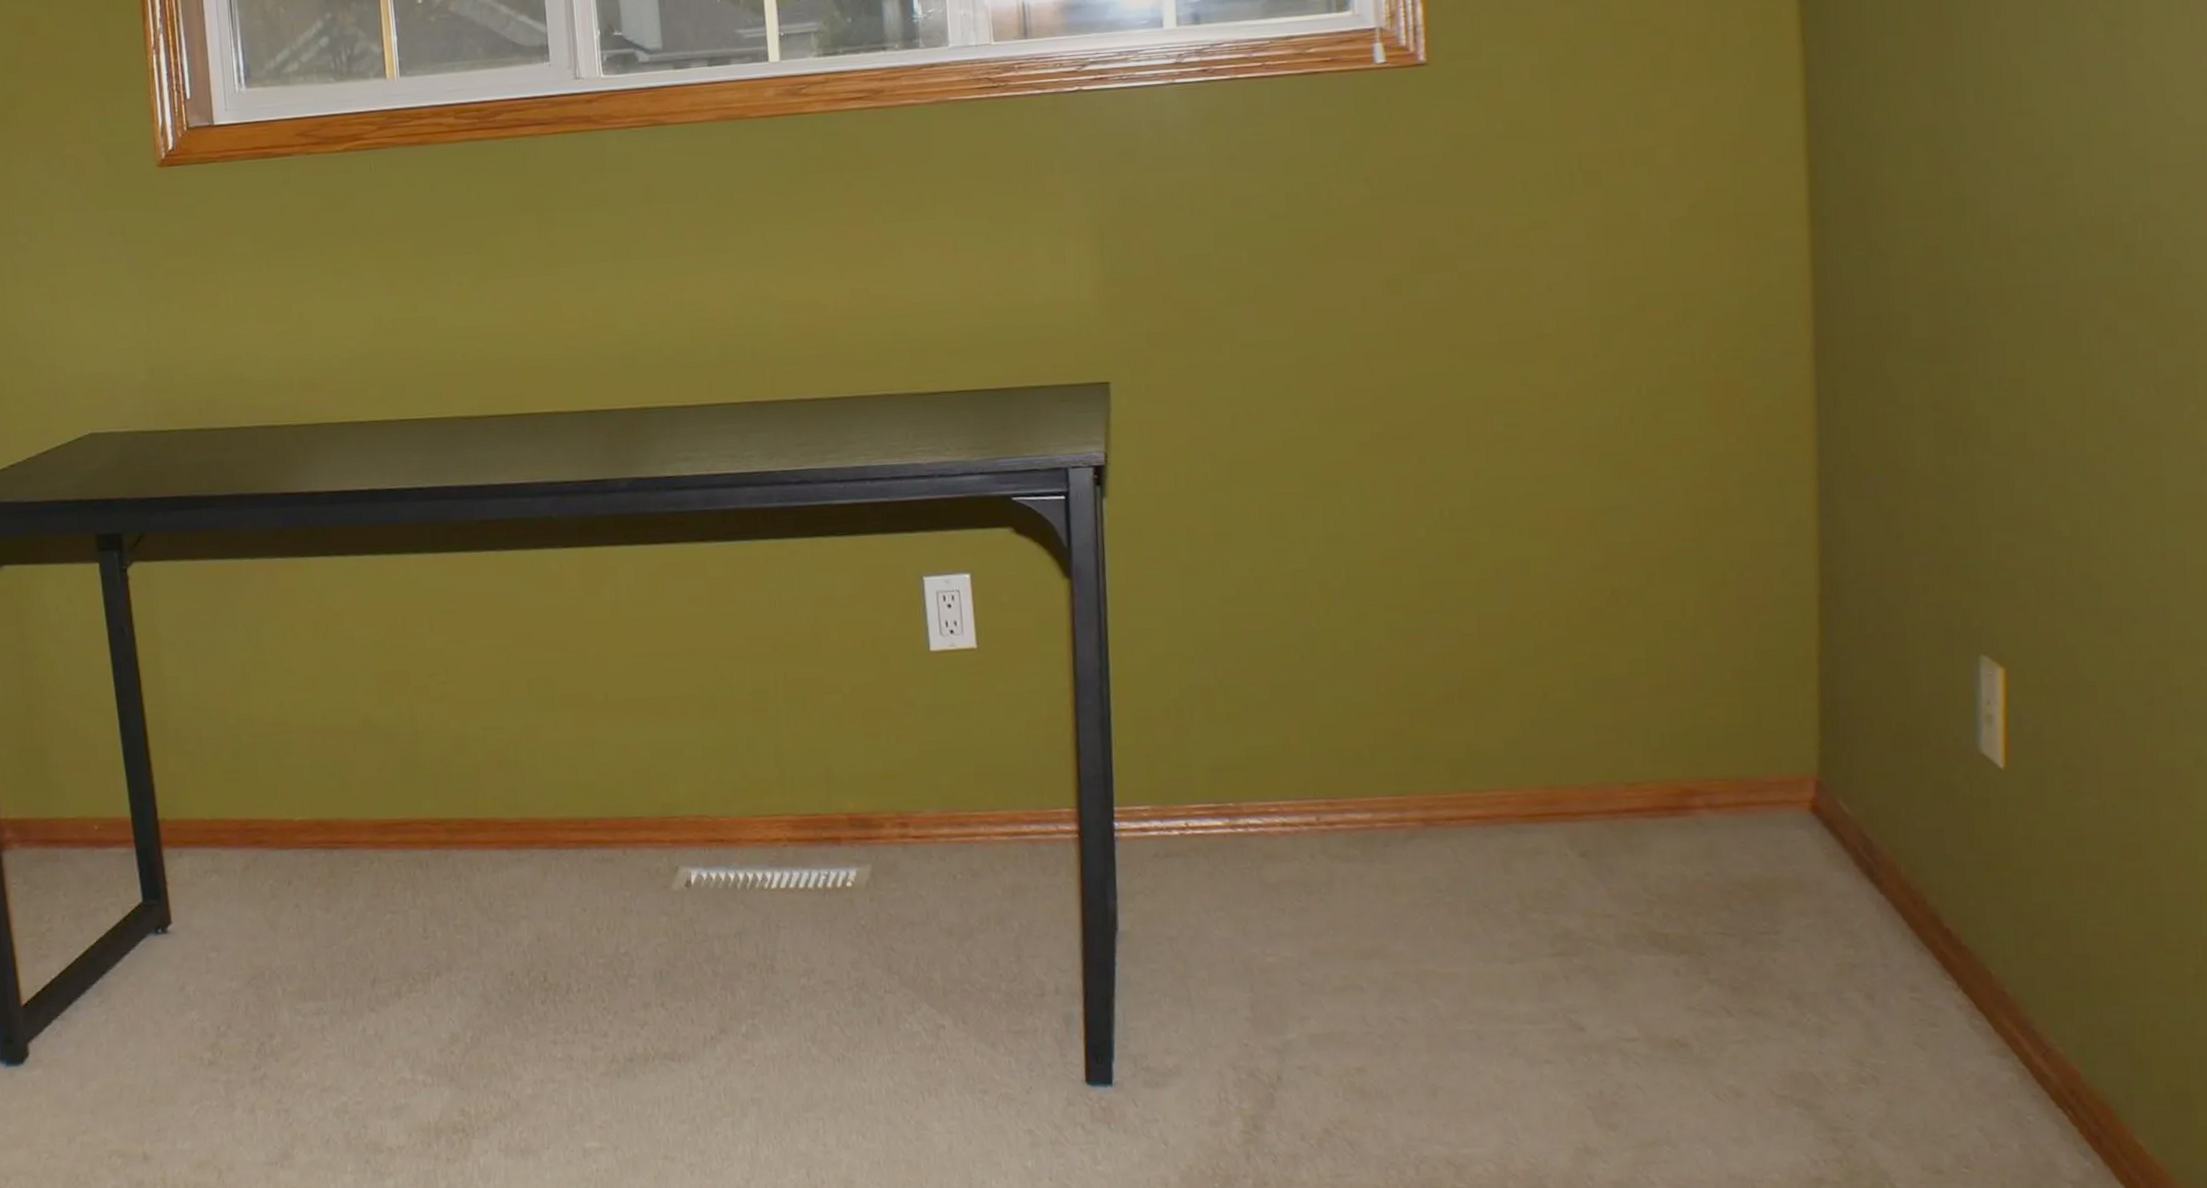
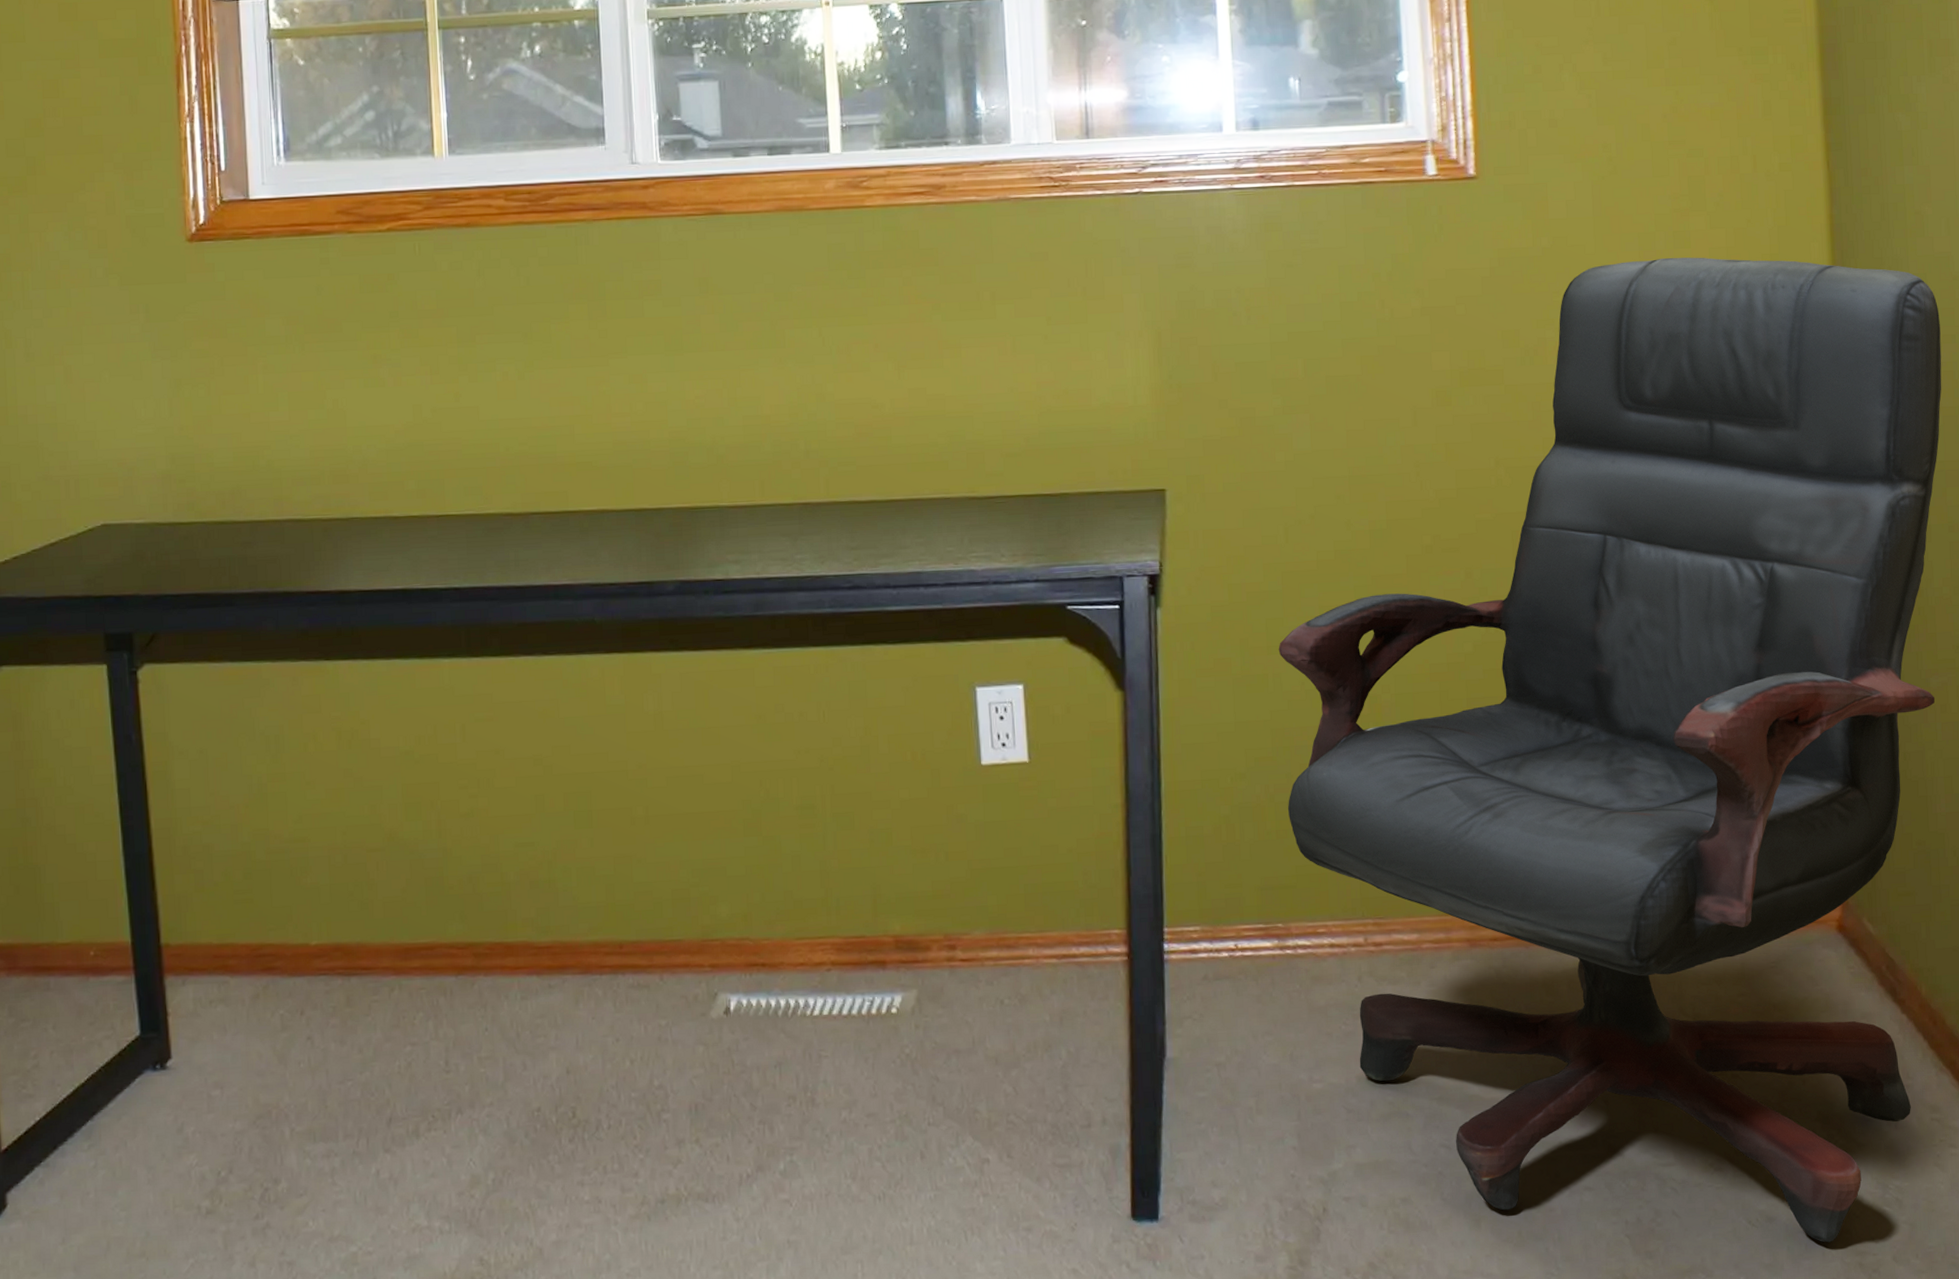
office chair: none [1226,137,1927,1118] -> present [1278,257,1942,1243]

